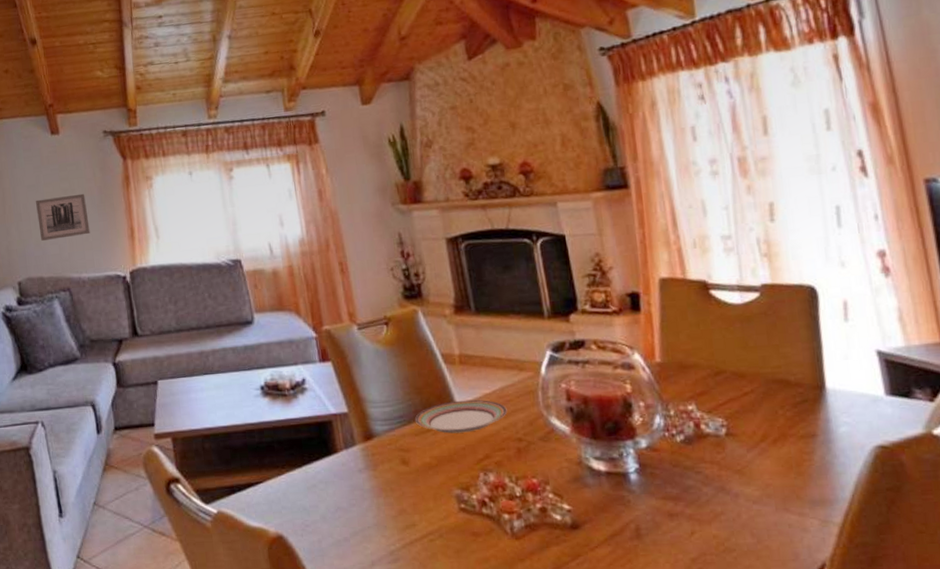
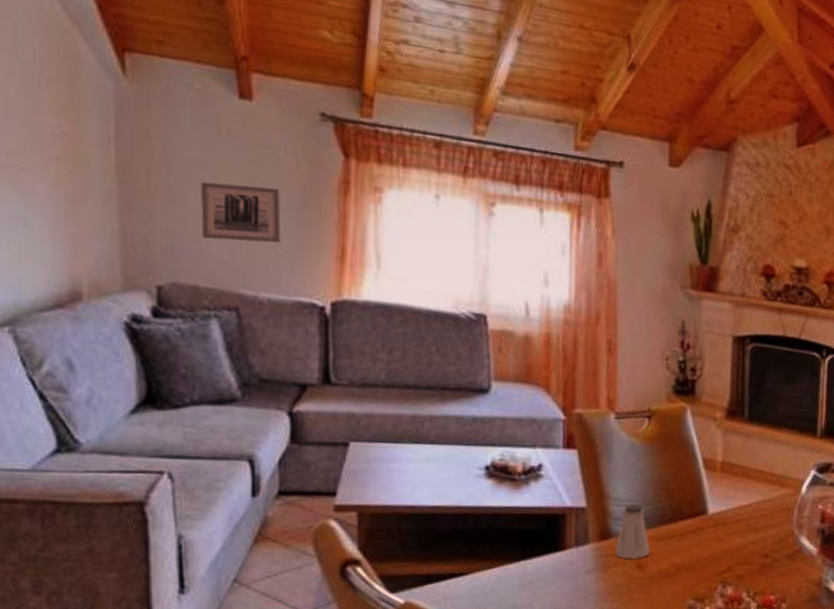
saltshaker: none [379,405,411,455] -> present [614,505,651,559]
plate: present [415,399,507,434] -> none [661,509,760,543]

